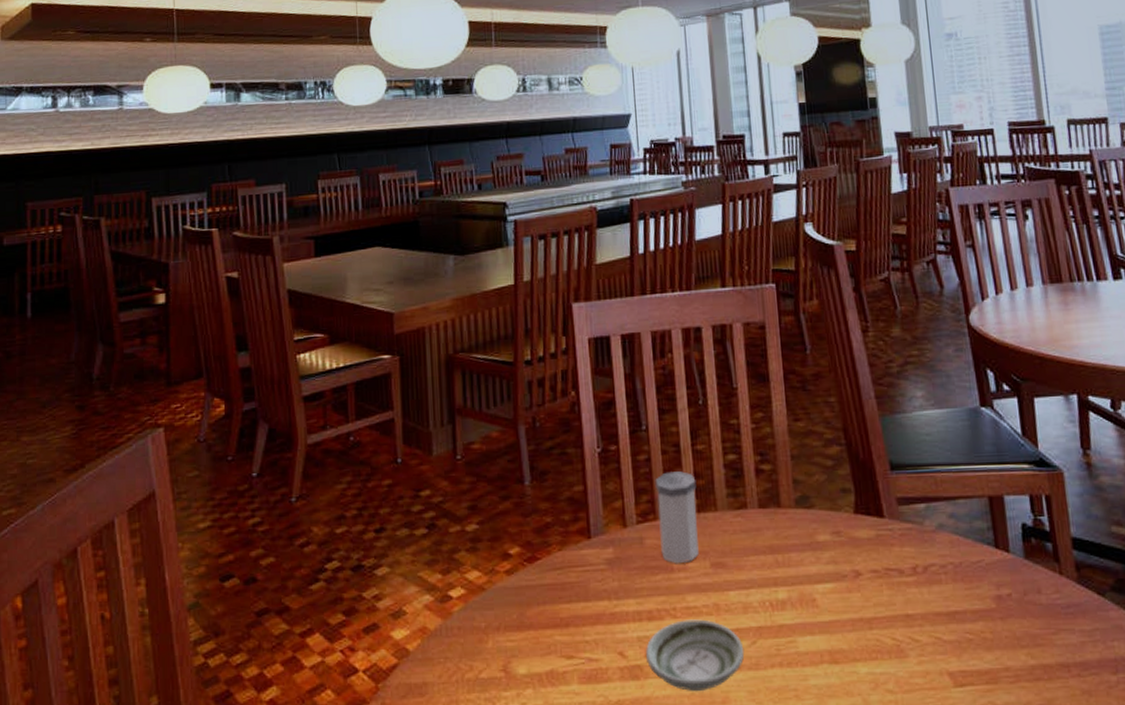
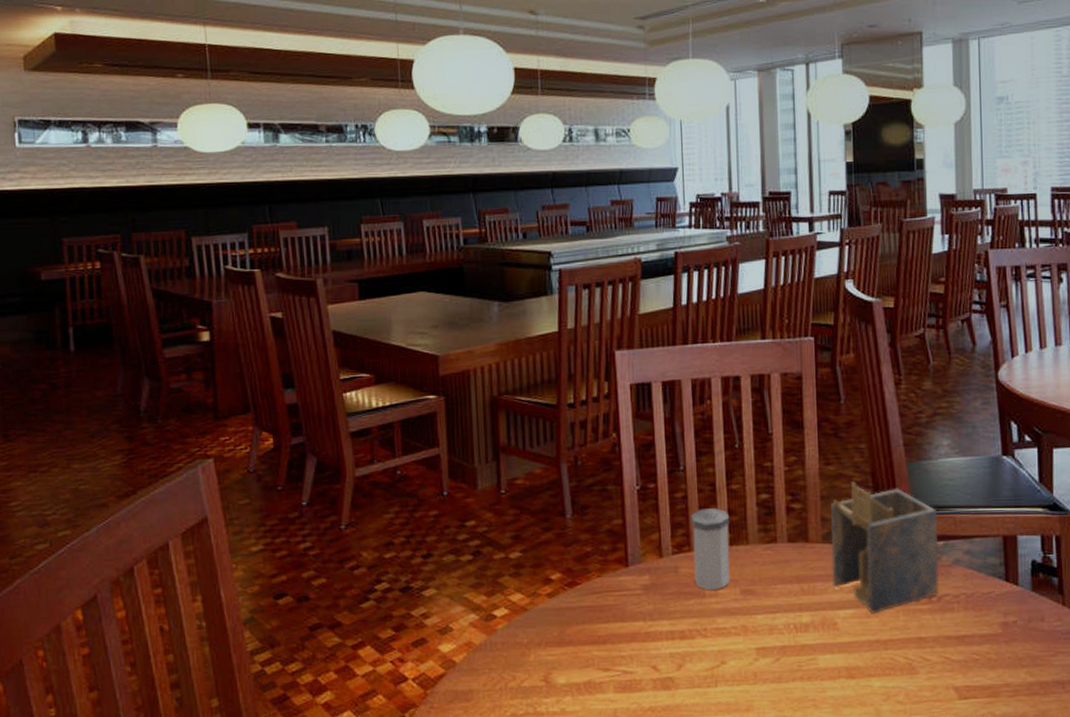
saucer: present [645,619,745,691] -> none [676,639,769,700]
napkin holder: none [802,439,924,588] -> present [831,482,939,614]

